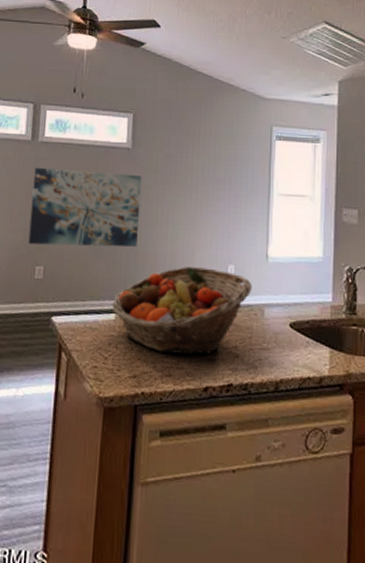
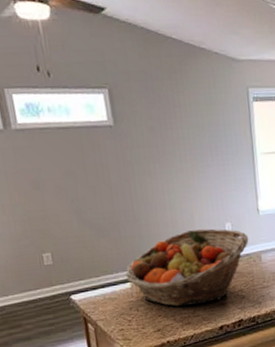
wall art: present [28,167,142,247] -> none [16,152,138,234]

